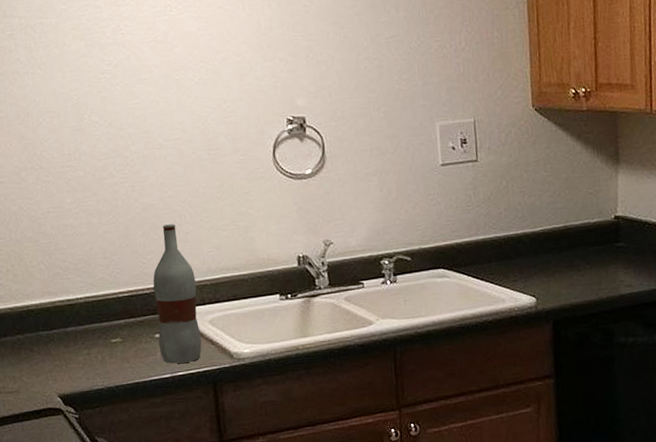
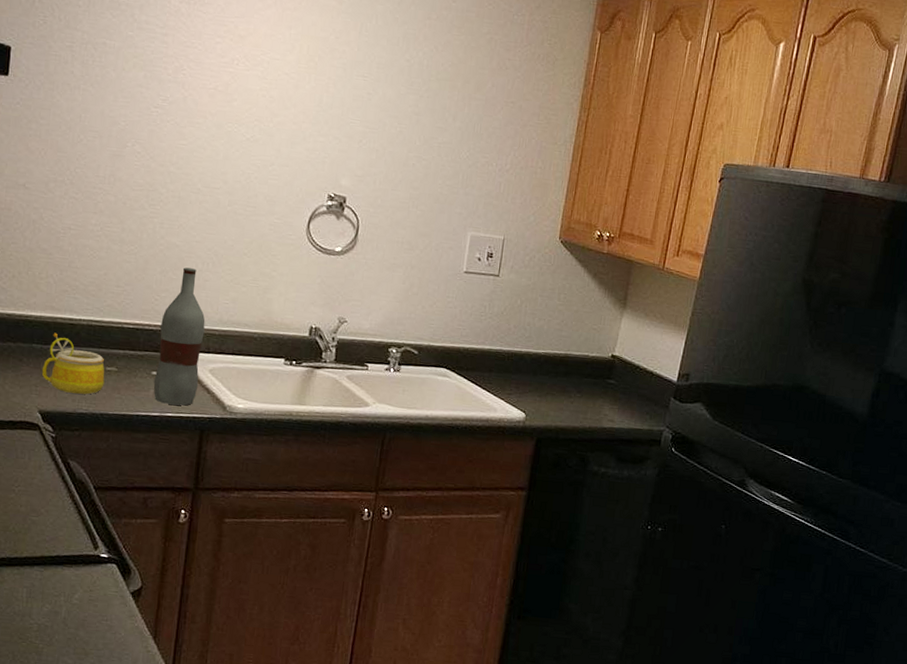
mug: none [52,316,113,373] -> present [41,332,105,395]

